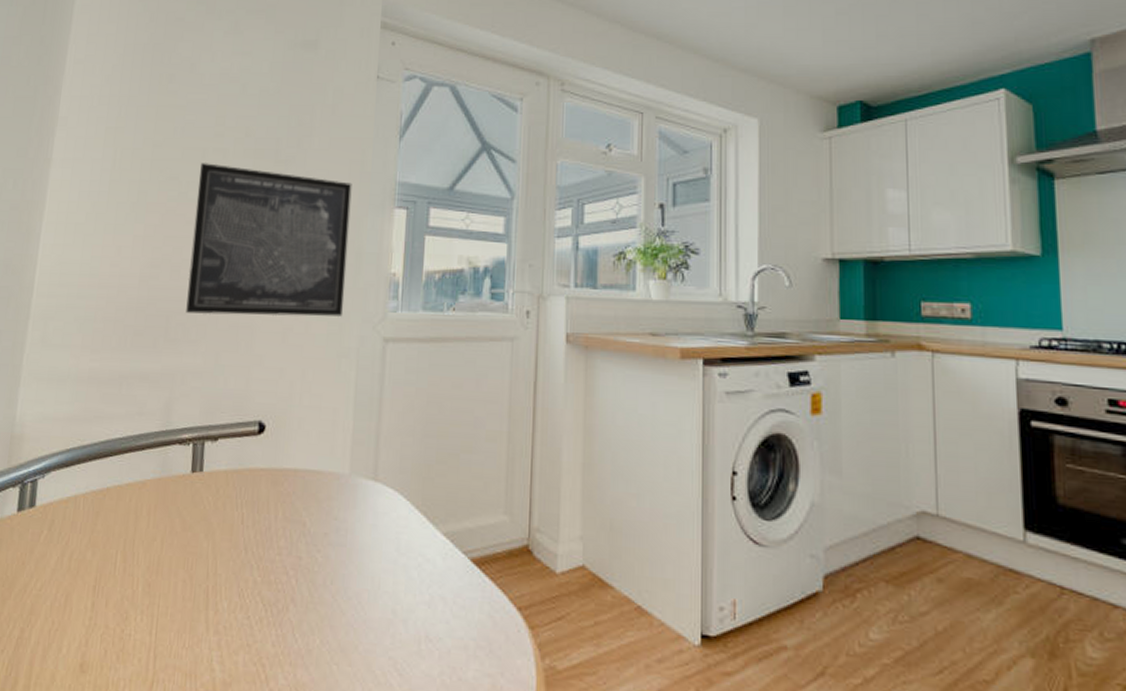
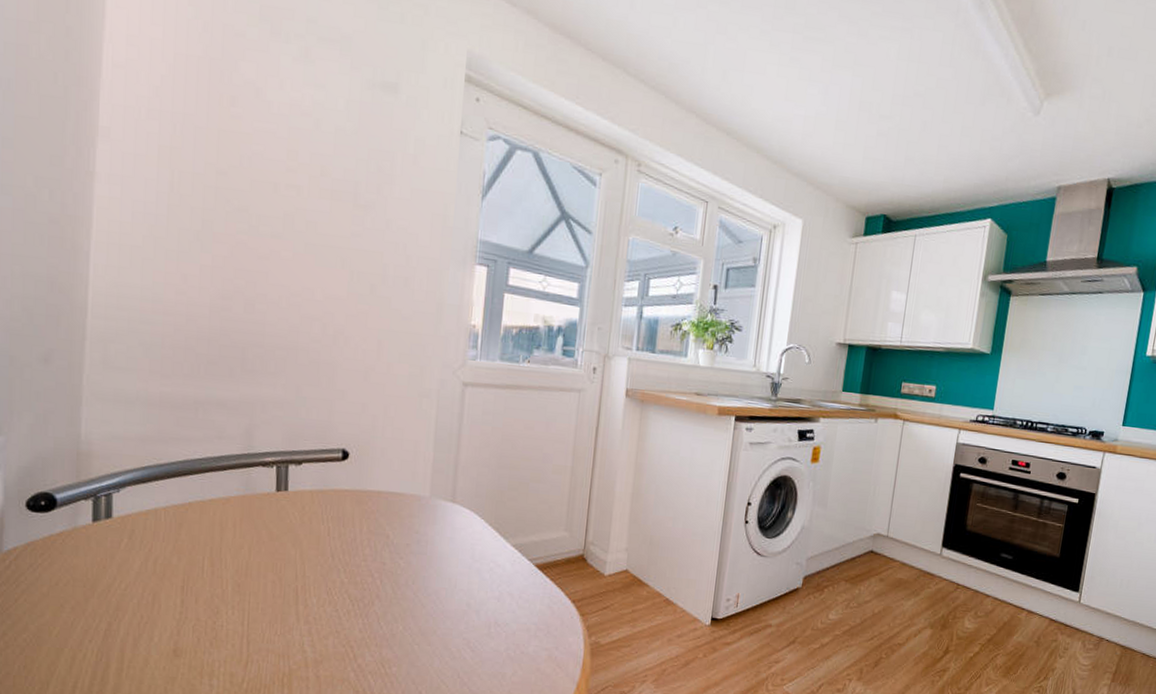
wall art: present [186,163,352,318] -> none [263,198,434,362]

